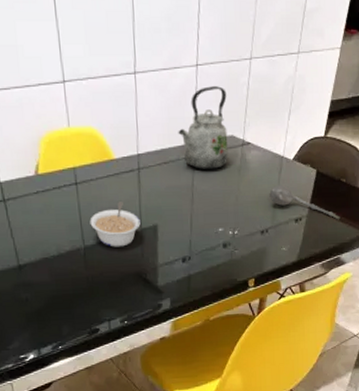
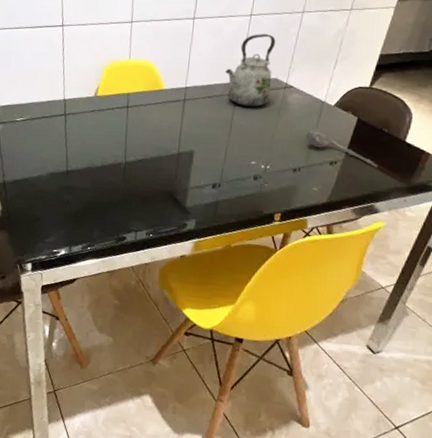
legume: present [90,201,141,247] -> none [133,126,179,167]

